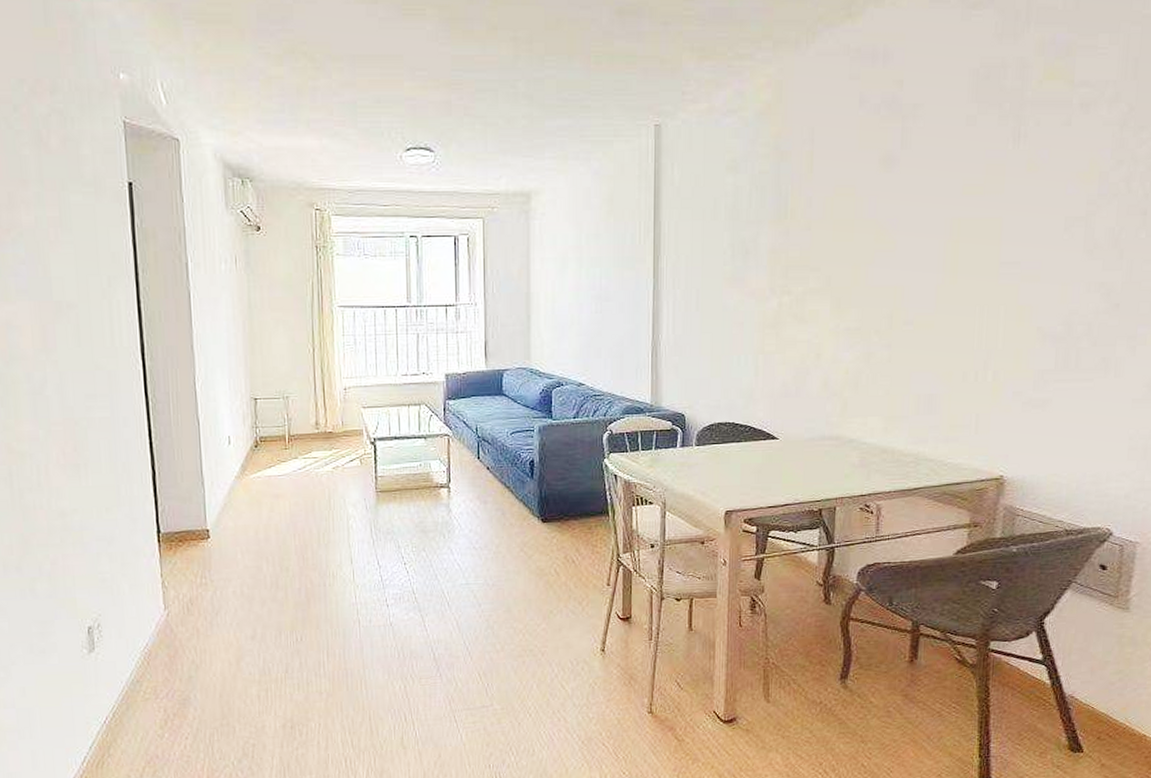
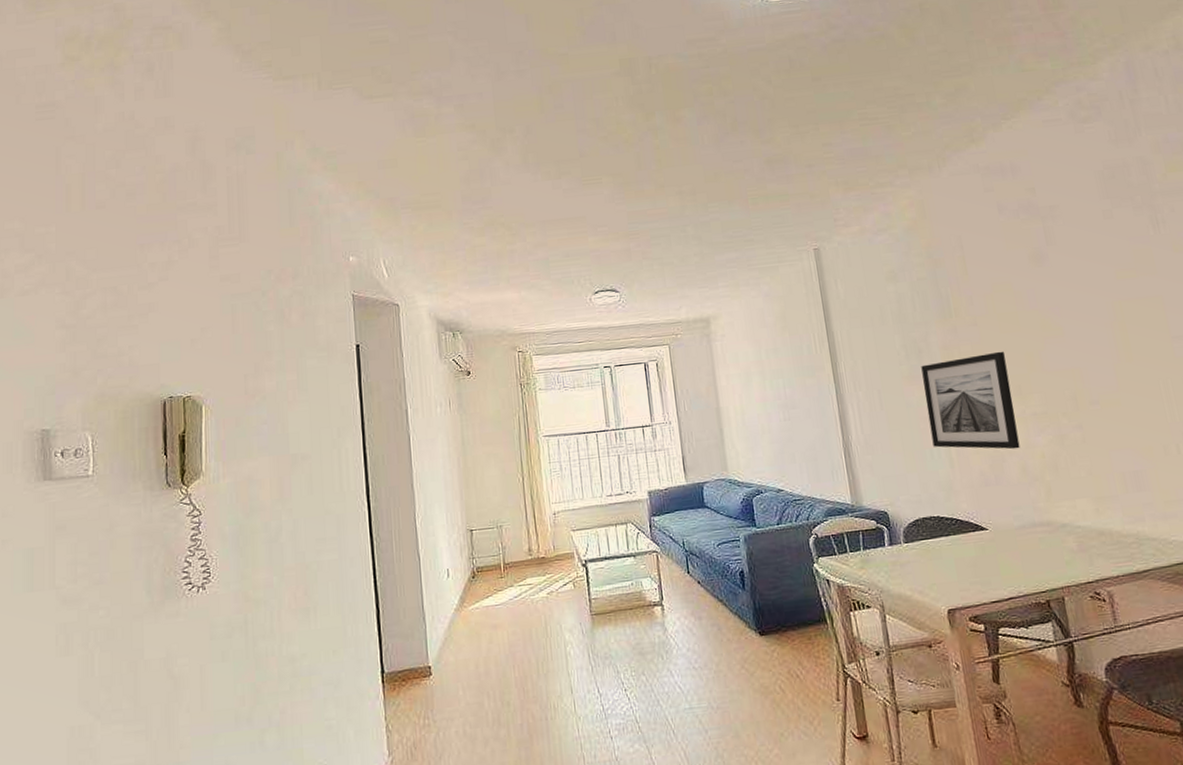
wall art: none [742,260,832,363] -> present [921,351,1020,450]

